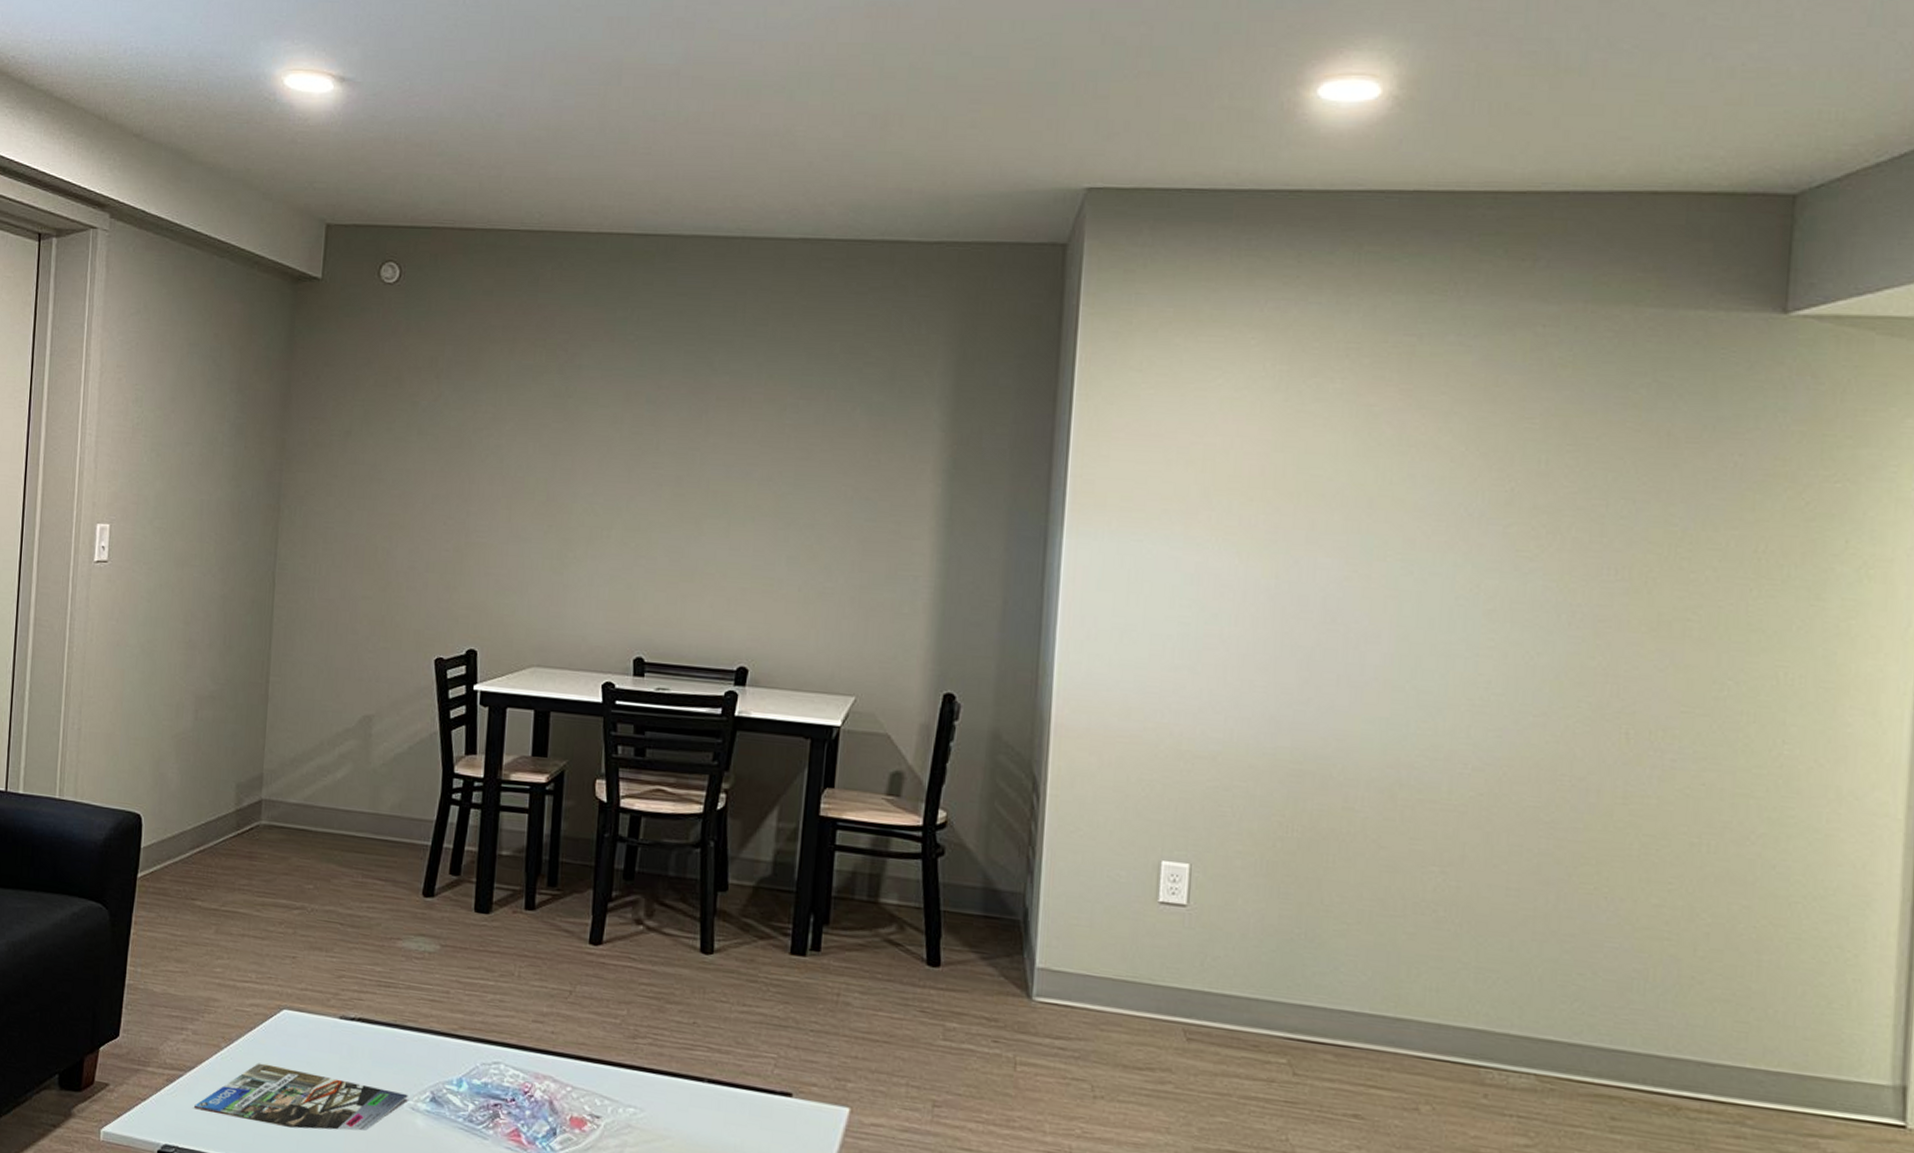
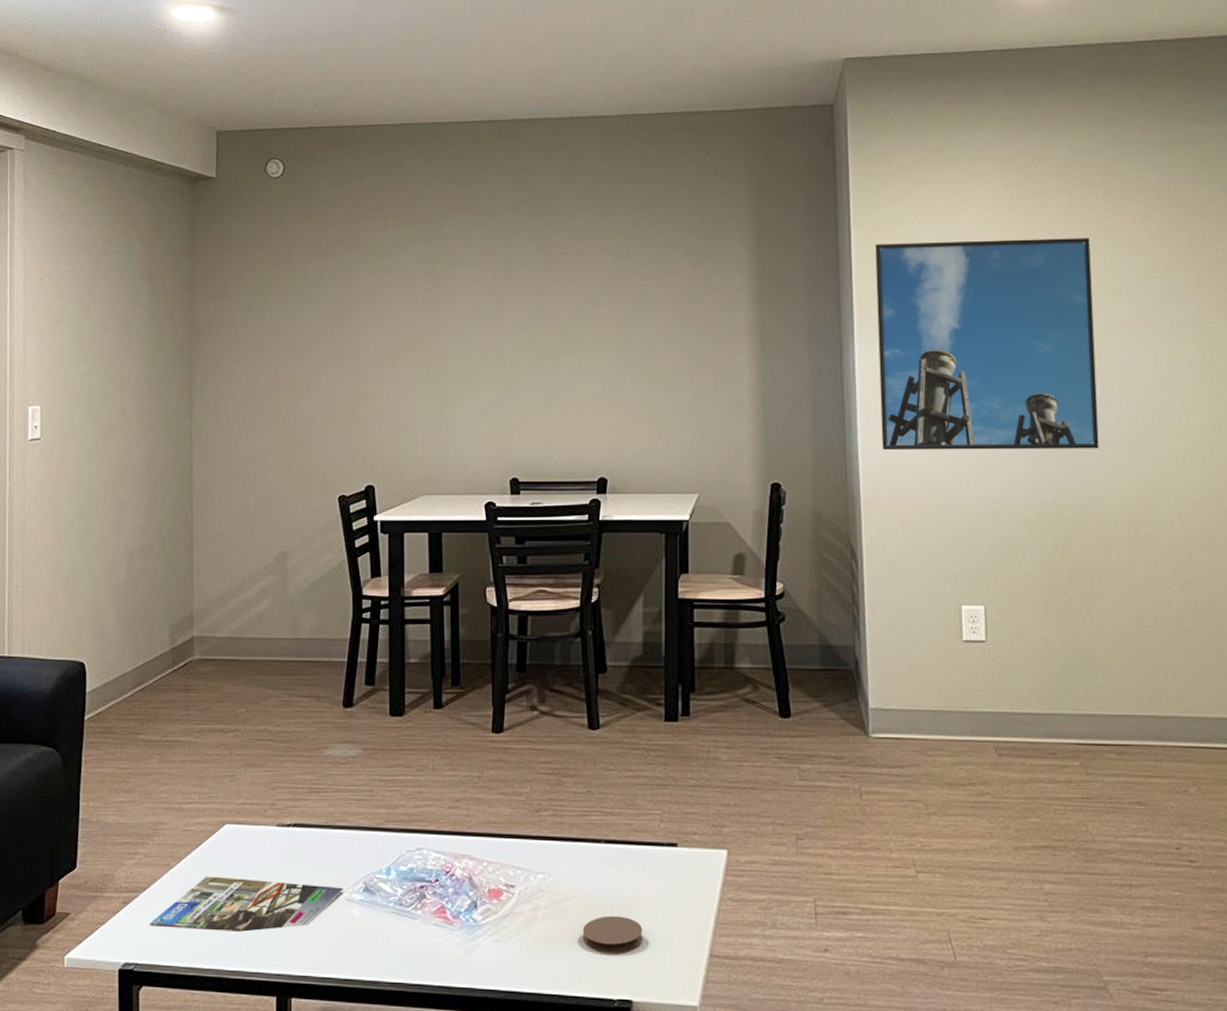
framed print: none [1084,419,1375,692] -> present [875,238,1099,451]

